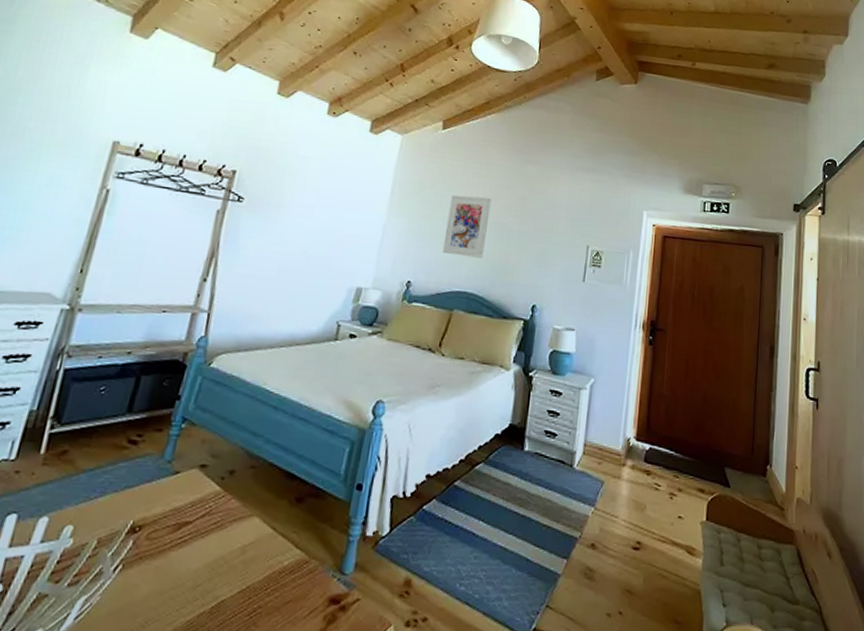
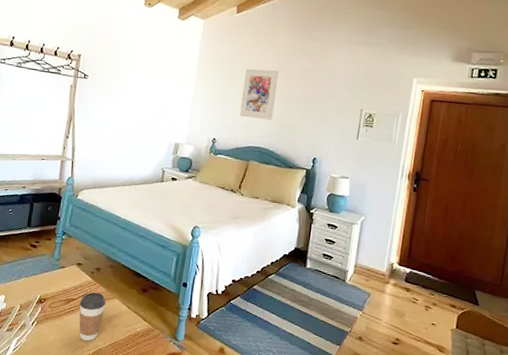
coffee cup: none [191,508,239,589] -> present [79,292,106,341]

